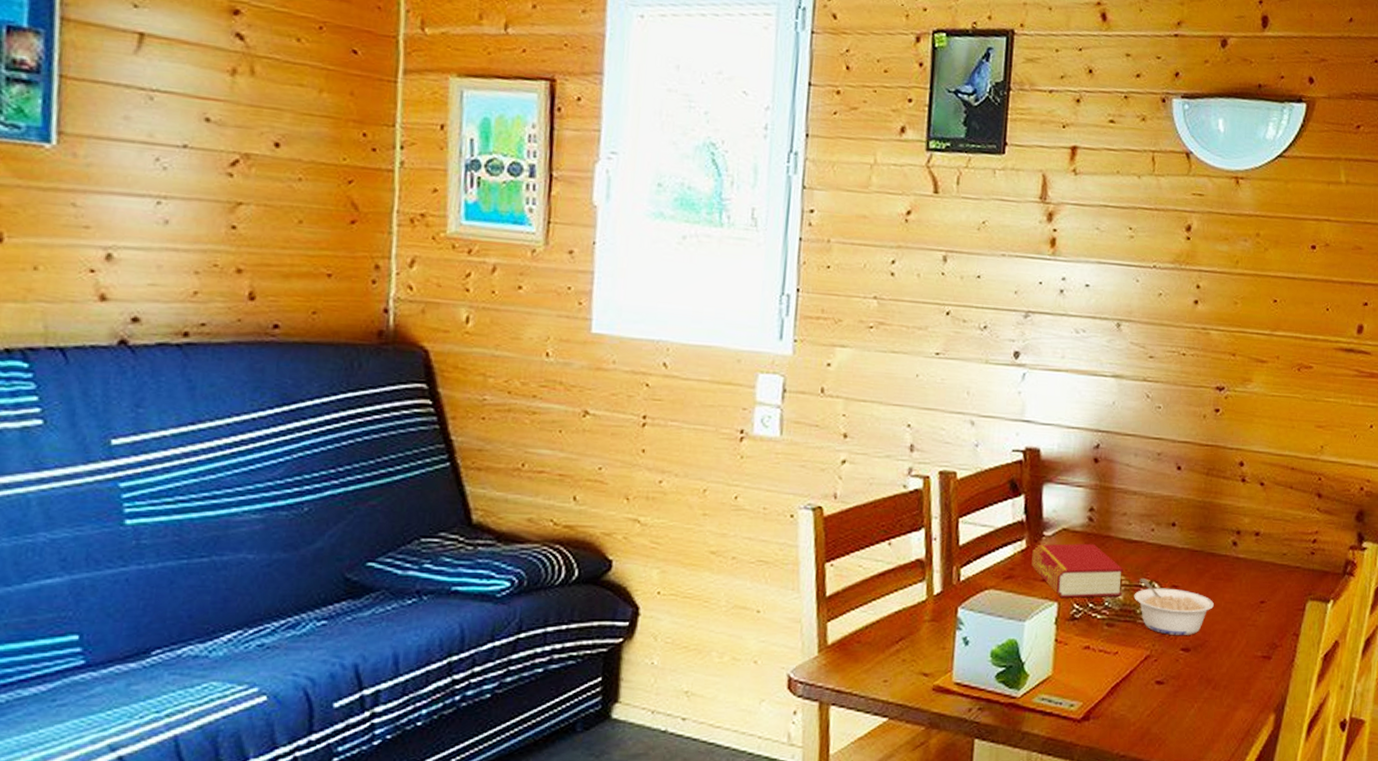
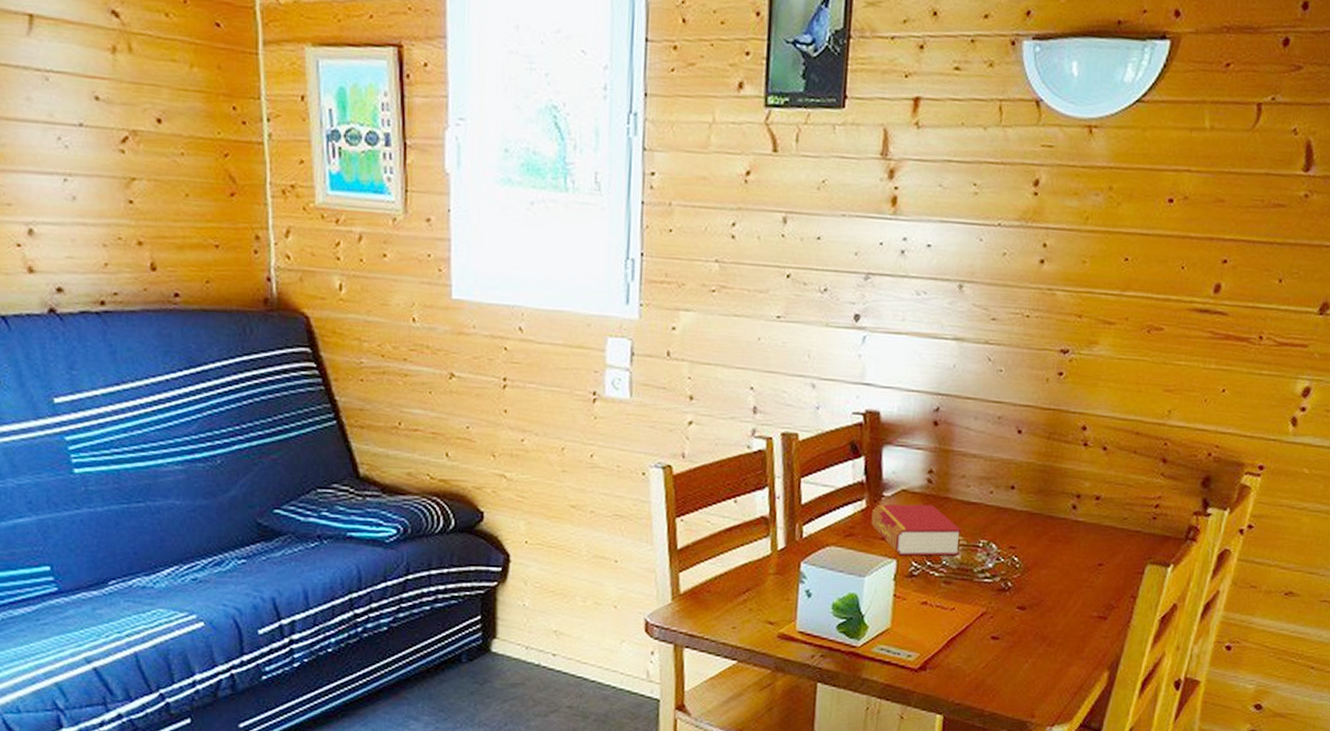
legume: present [1134,577,1214,635] -> none [971,538,1051,594]

